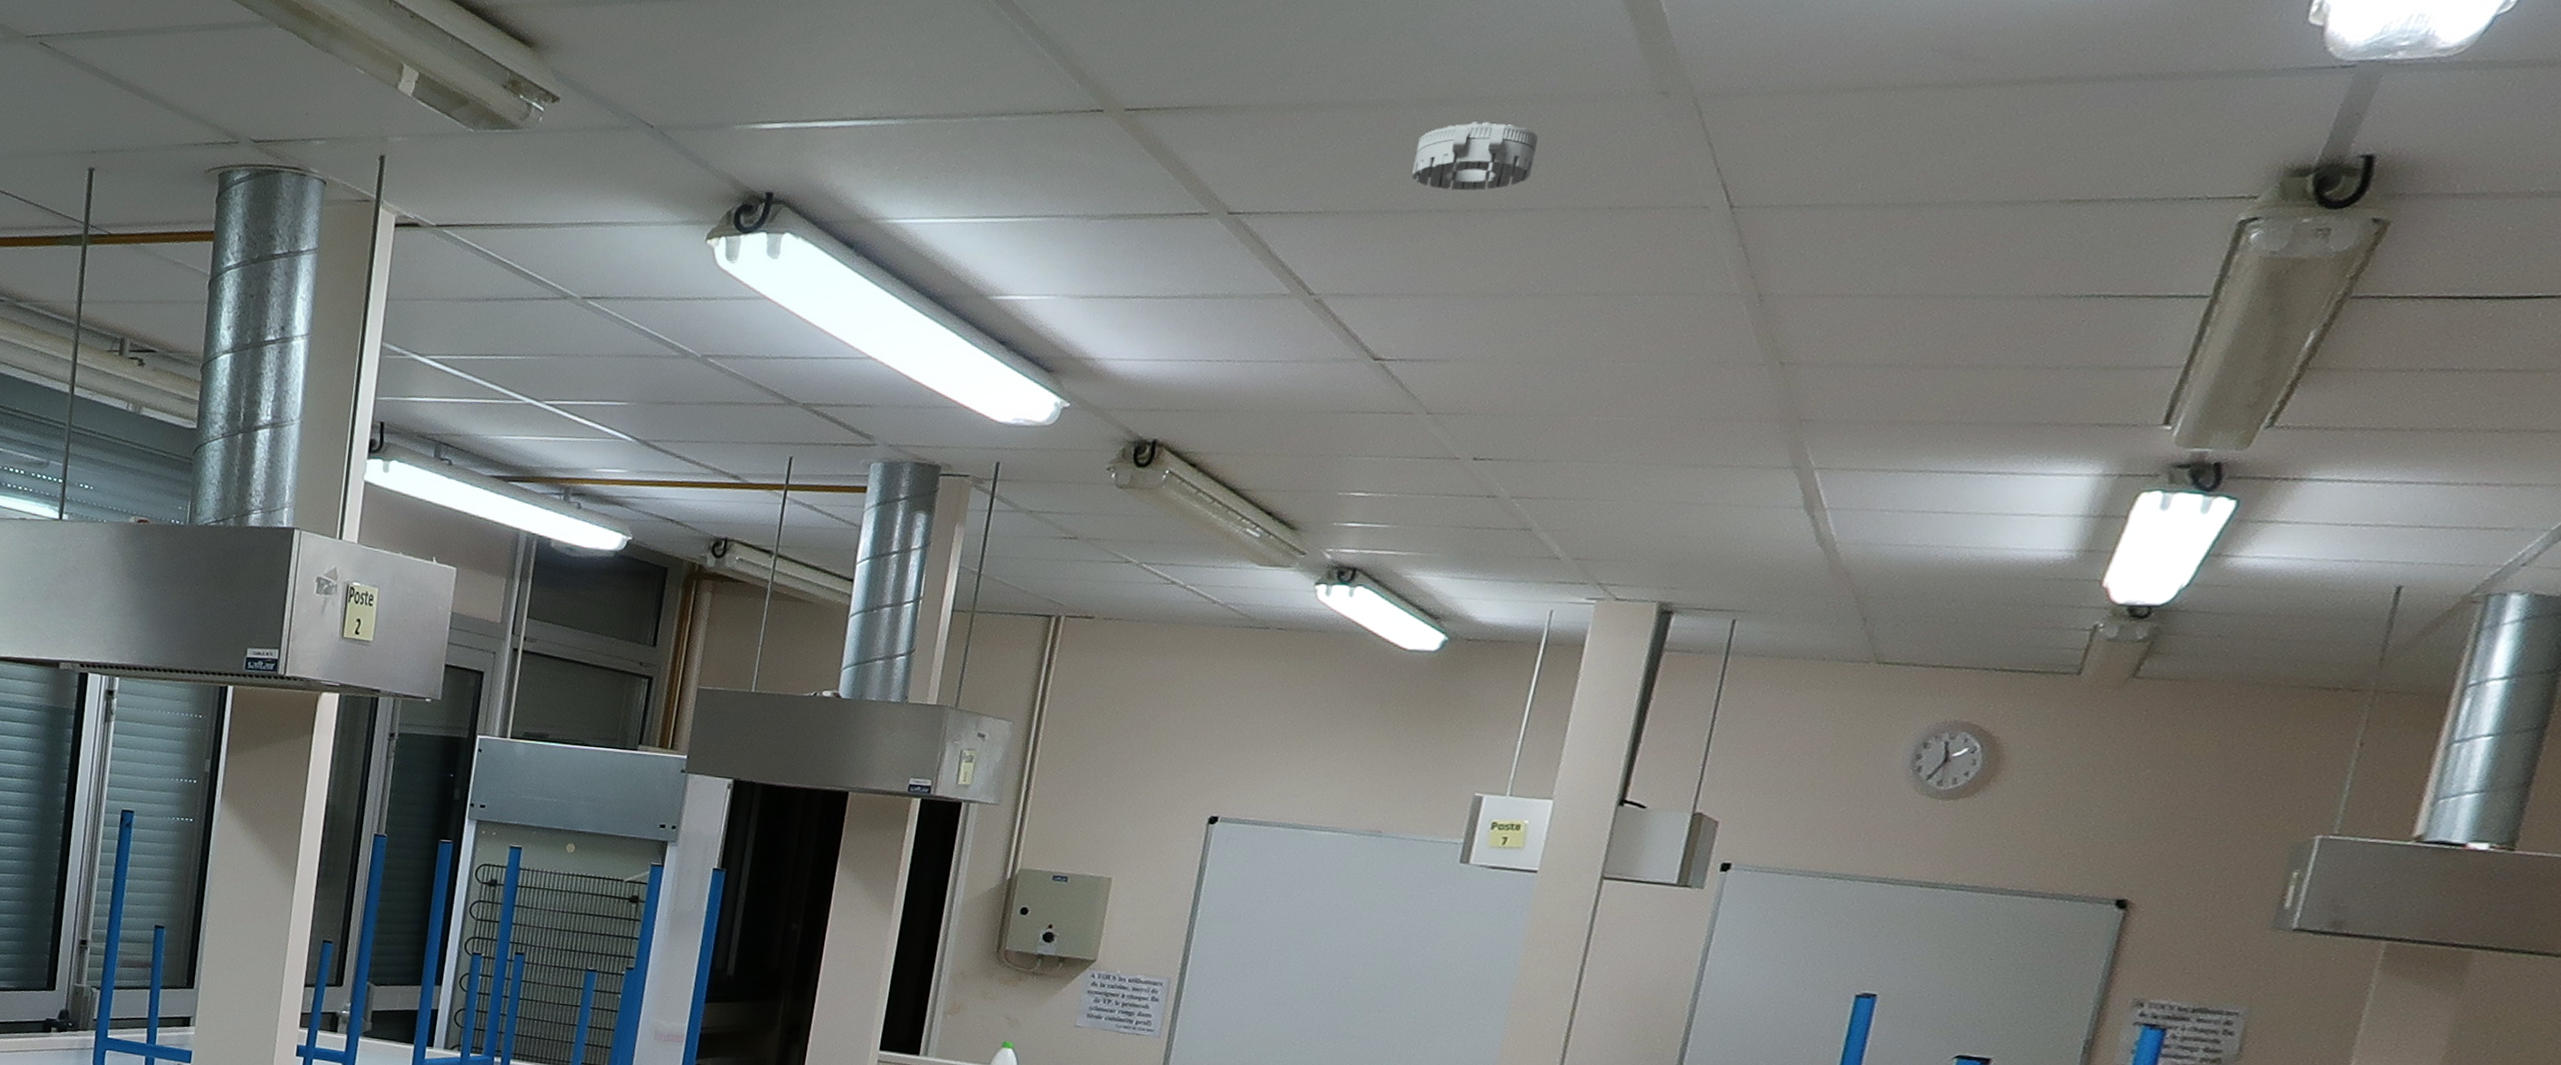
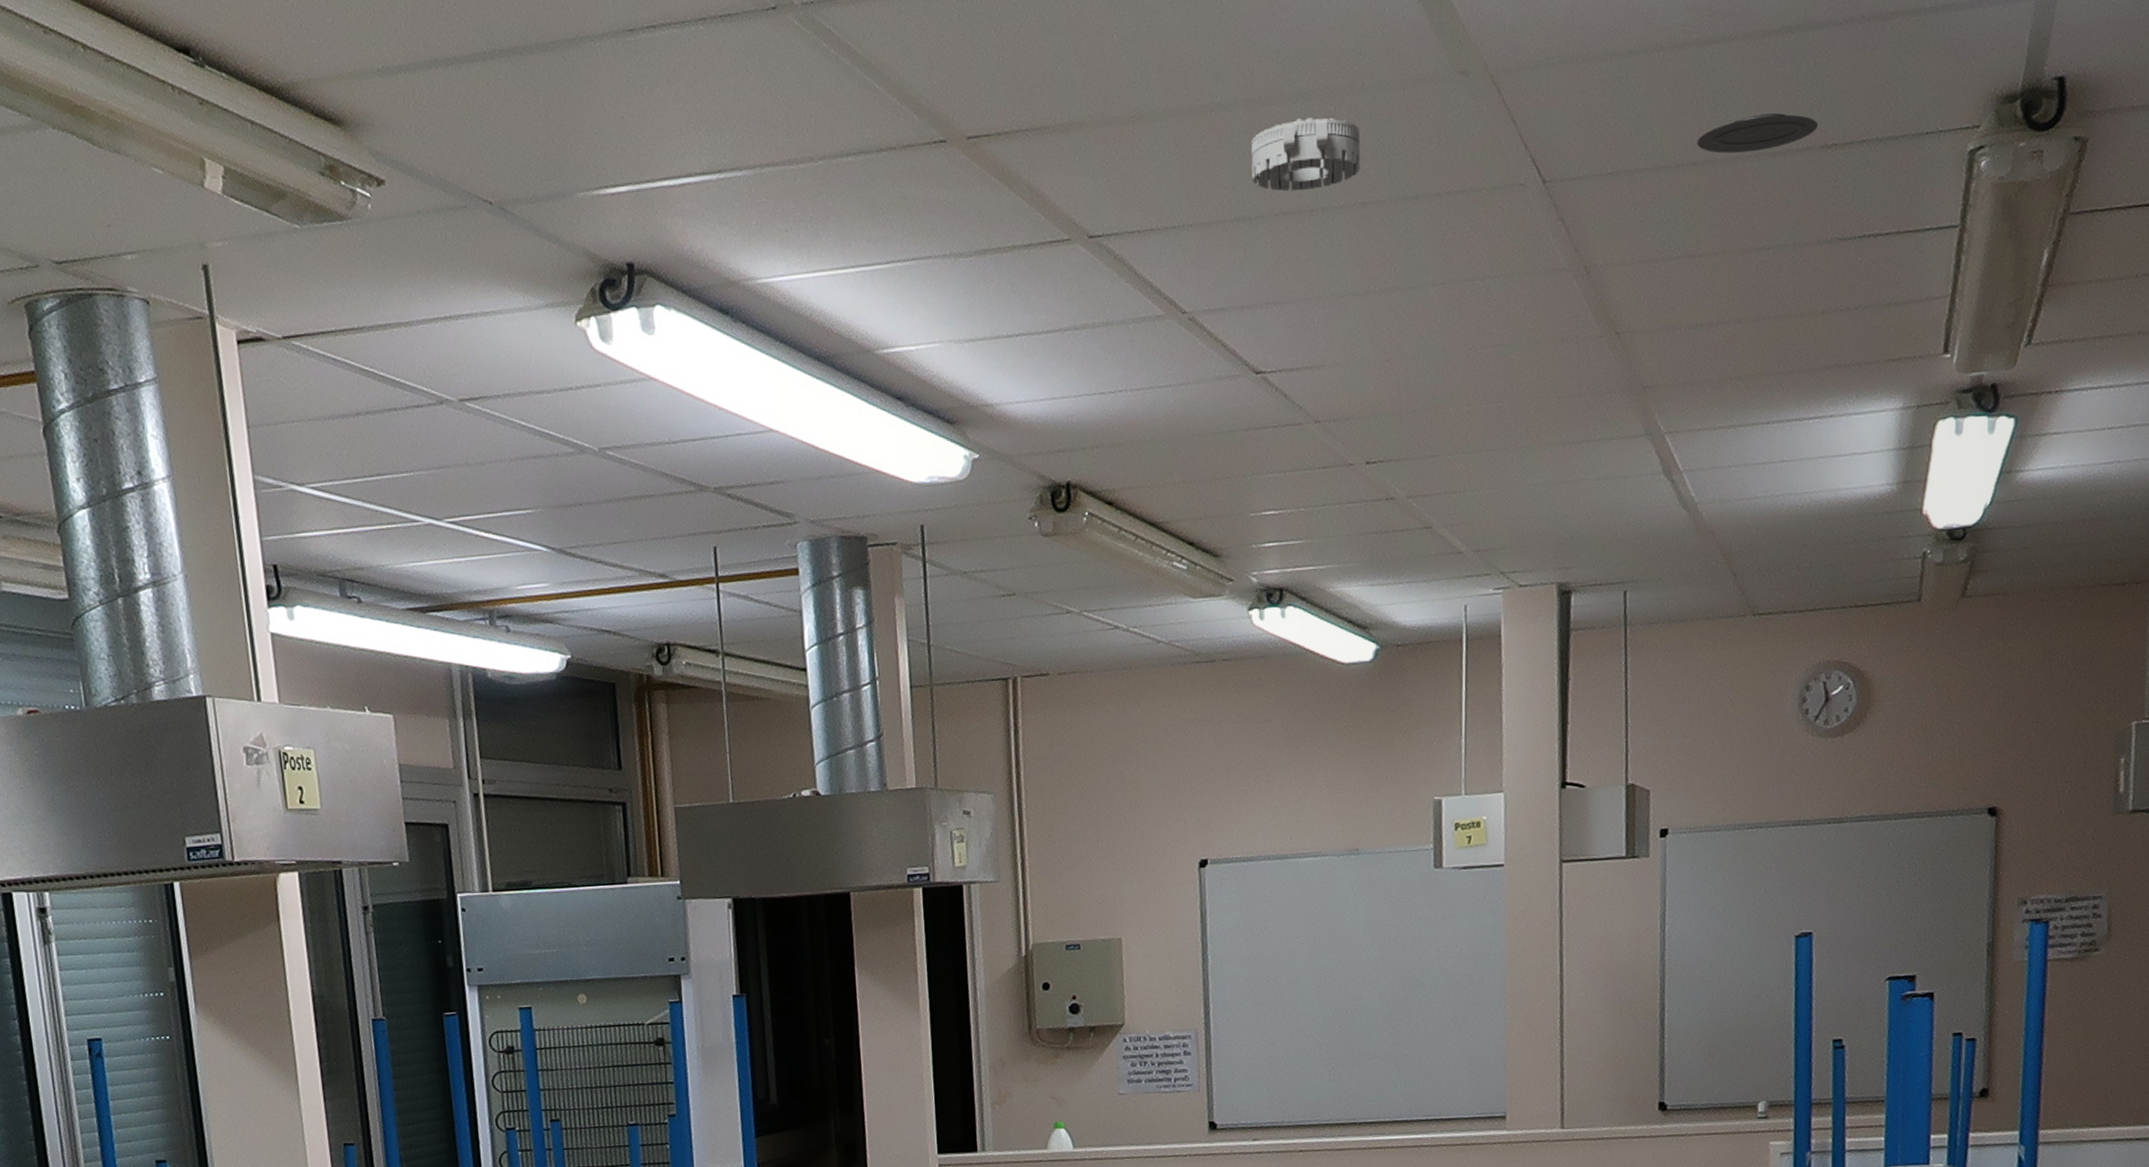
recessed light: none [1914,162,2063,199] -> present [1697,113,1819,154]

